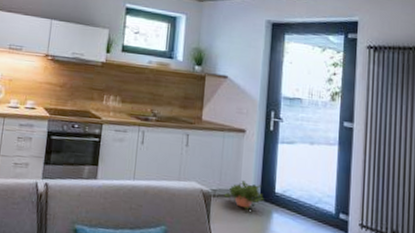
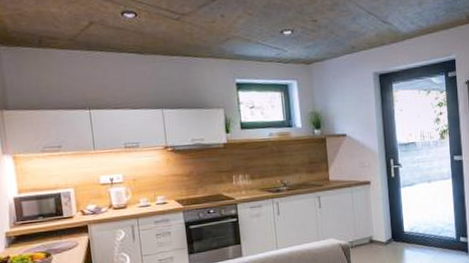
potted plant: present [224,180,264,211] -> none [360,227,396,254]

